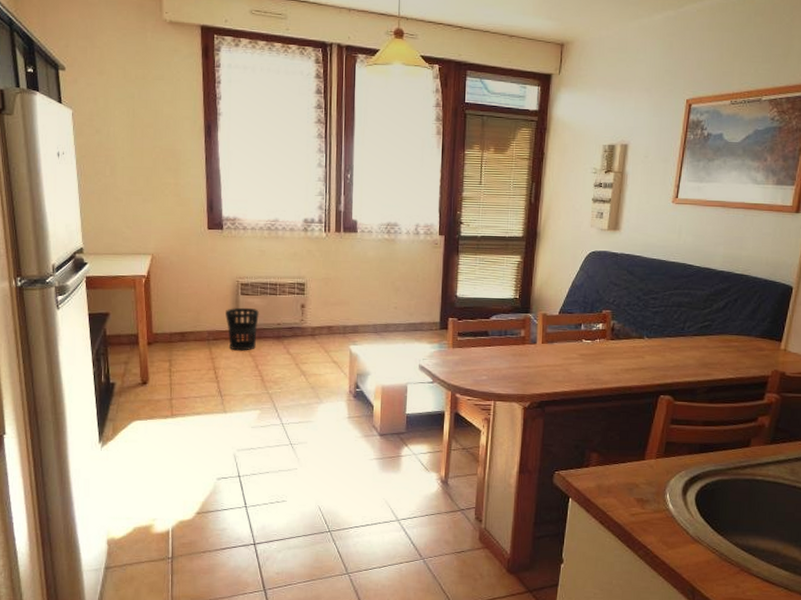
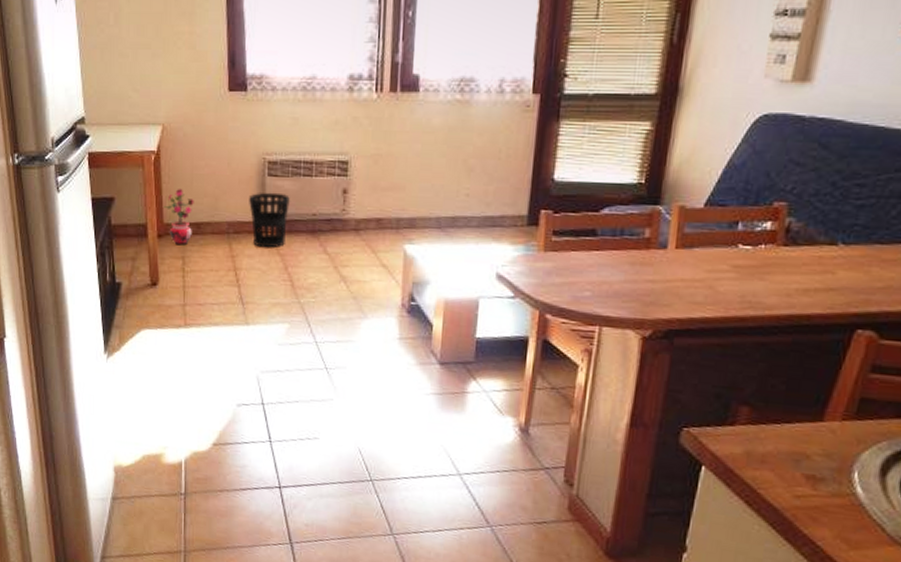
potted plant: none [153,306,179,351] -> present [164,189,194,246]

